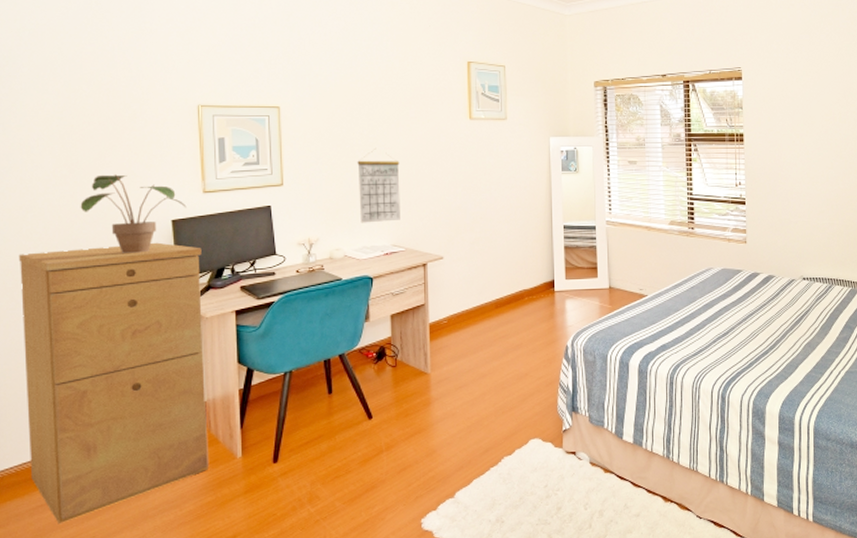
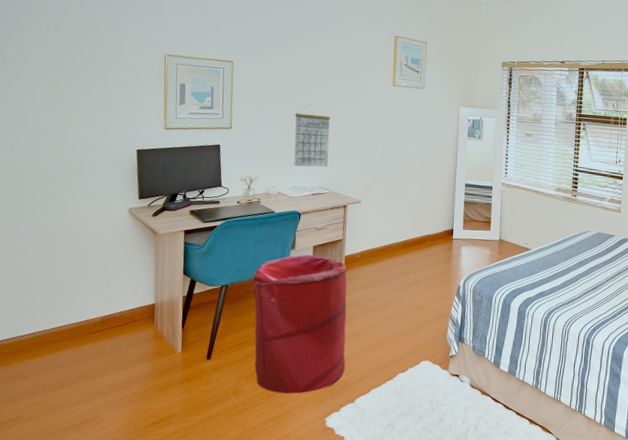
filing cabinet: present [18,242,208,525] -> none [8,166,160,393]
potted plant: present [80,174,187,254] -> none [62,106,150,175]
laundry hamper: none [323,325,440,495] -> present [253,254,347,394]

